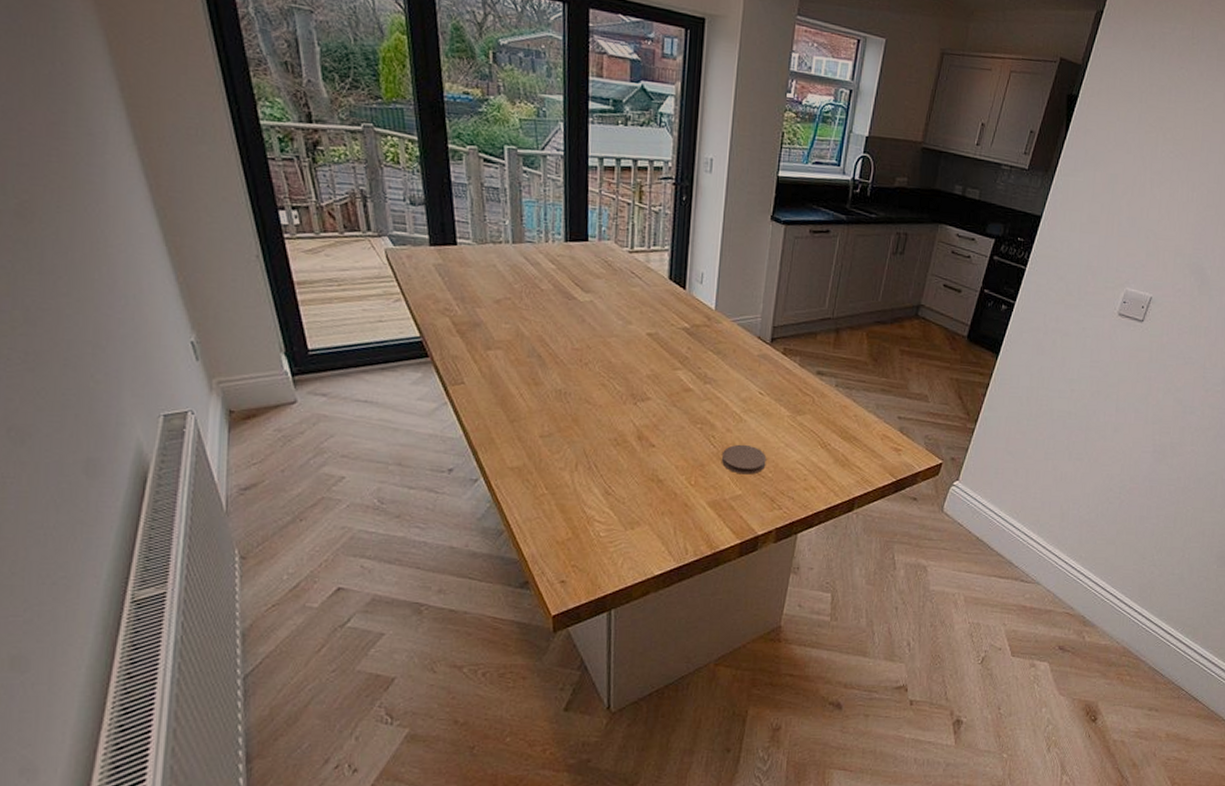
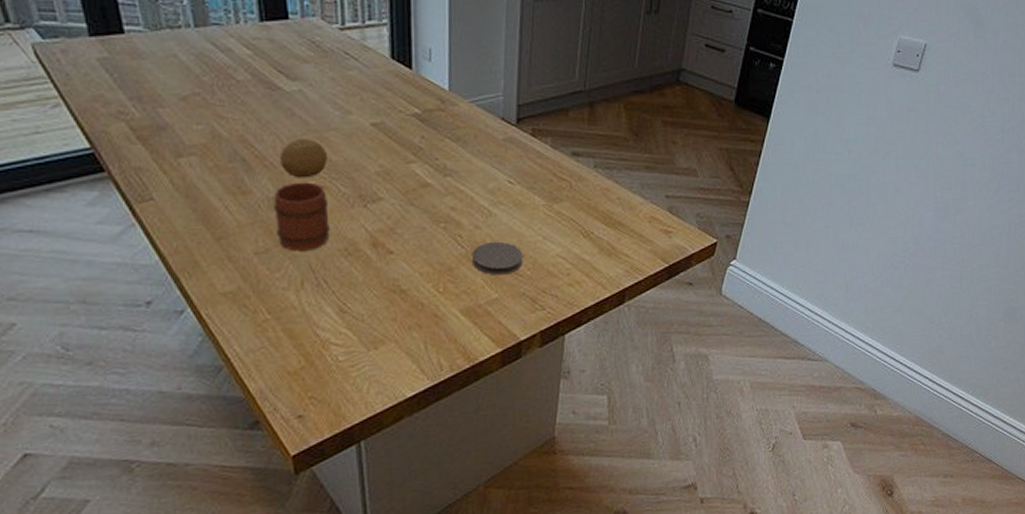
mug: none [560,378,605,438] -> present [273,182,330,251]
fruit: none [569,341,608,376] -> present [280,138,327,178]

